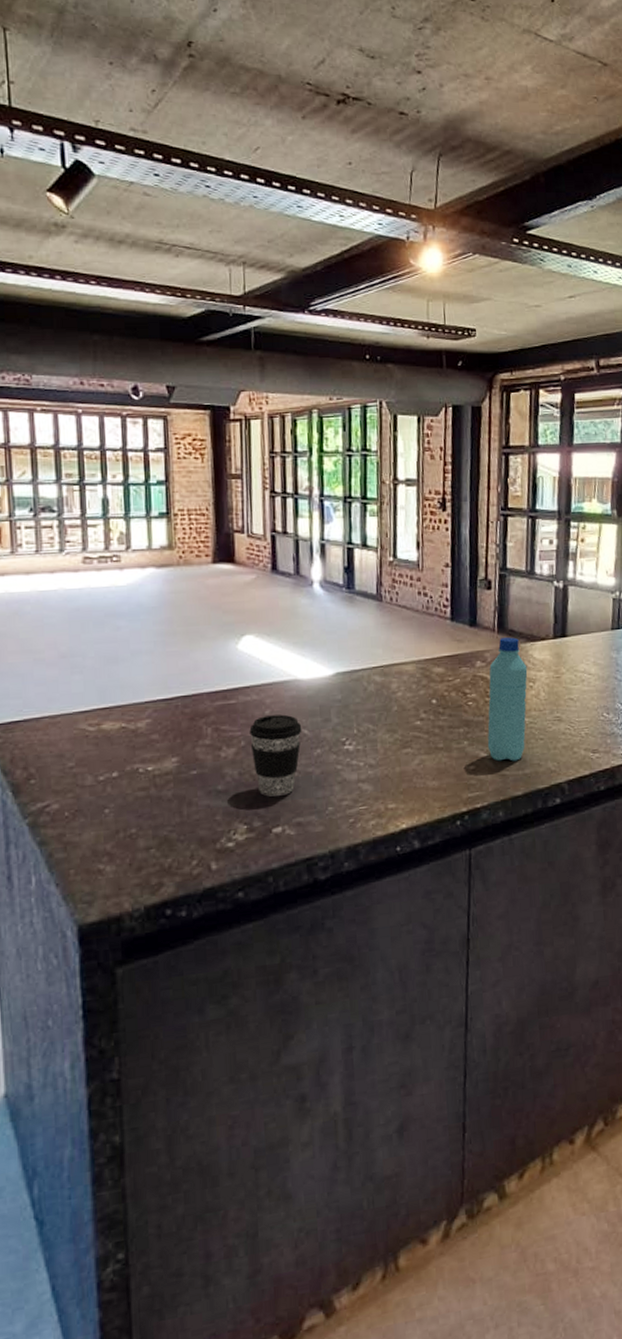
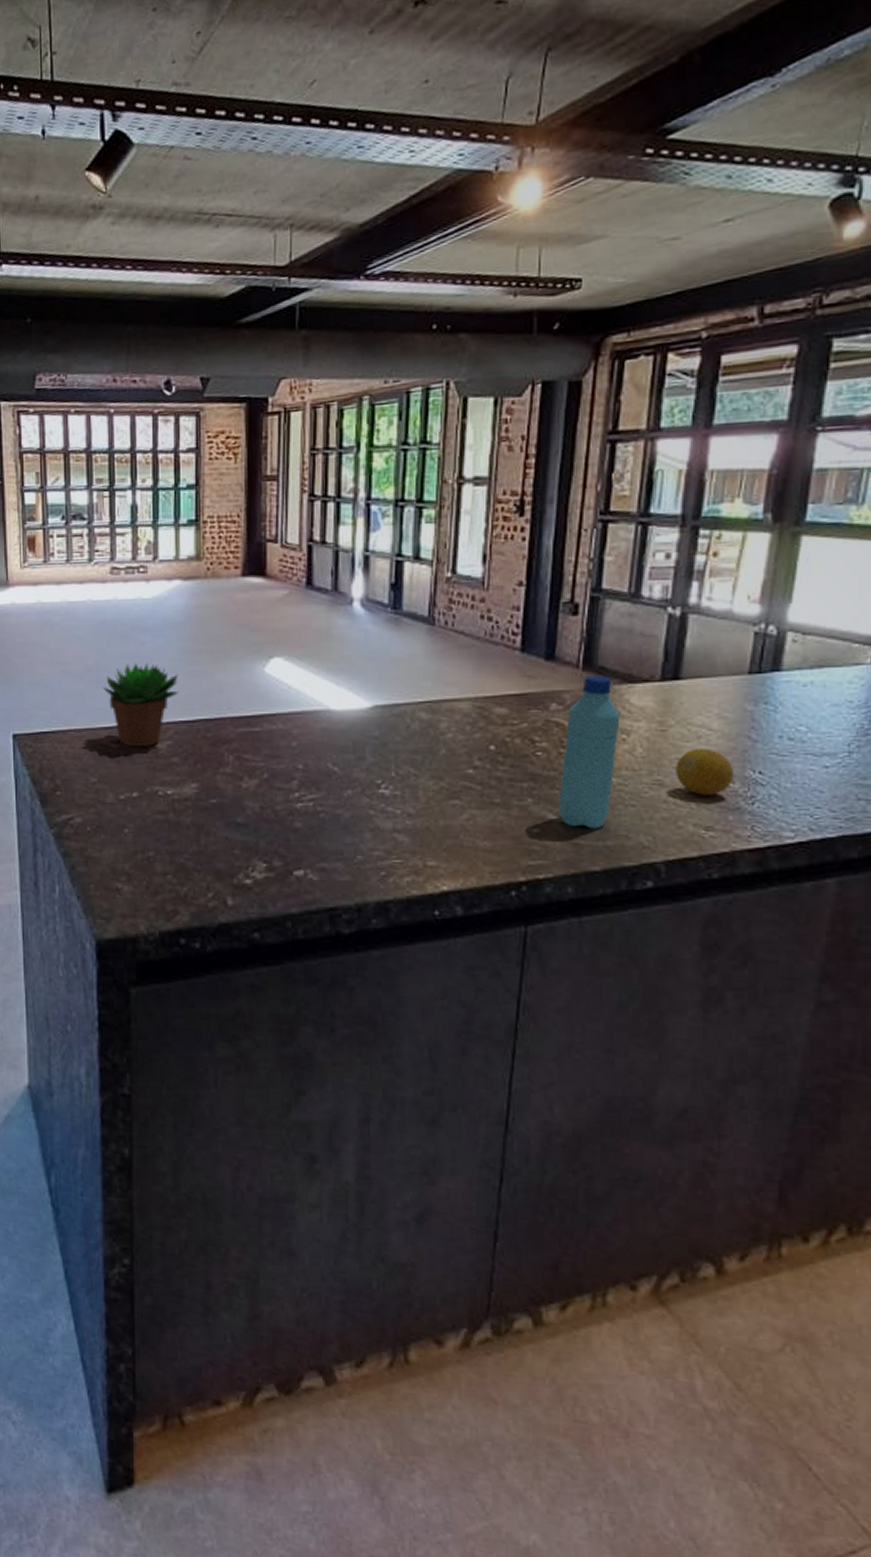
succulent plant: none [78,646,157,729] -> present [103,662,179,748]
coffee cup: present [249,714,302,797] -> none [273,748,332,838]
fruit: none [569,688,609,726] -> present [676,748,734,796]

